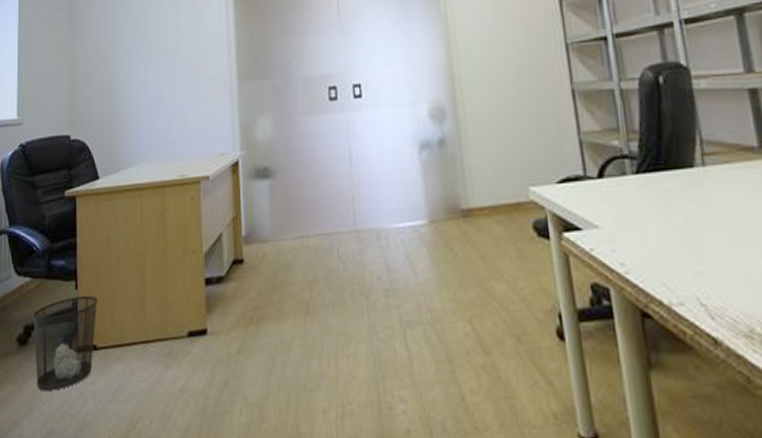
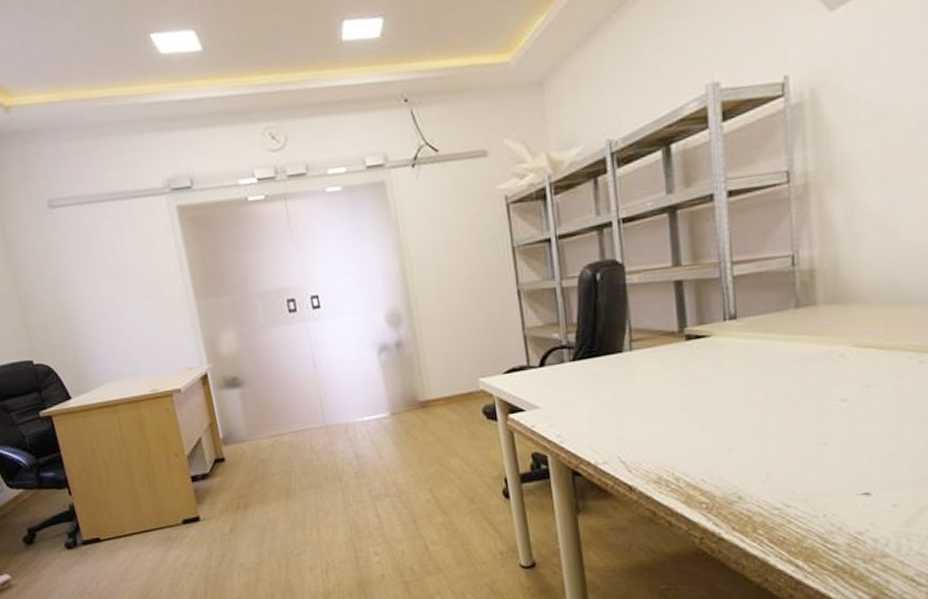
waste bin: present [33,295,98,391] -> none [33,499,100,577]

